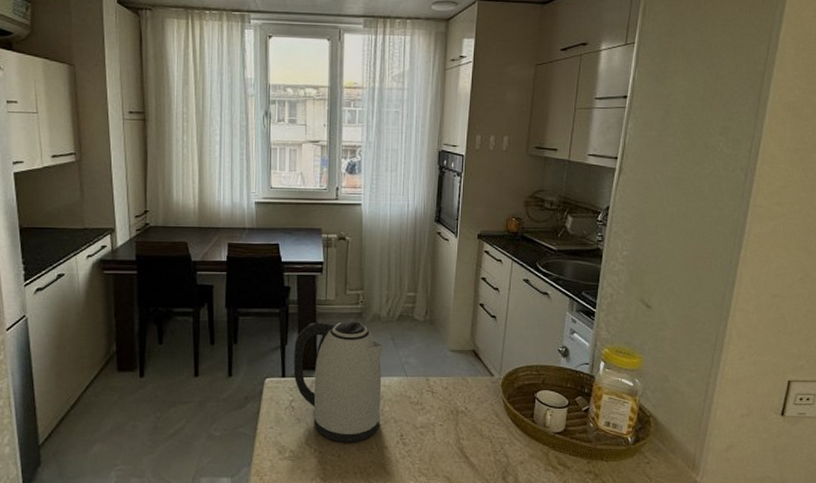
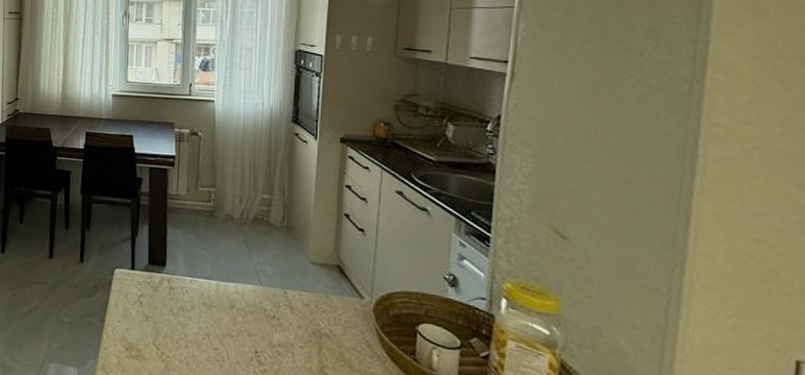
kettle: present [293,321,383,443] -> none [143,215,235,352]

